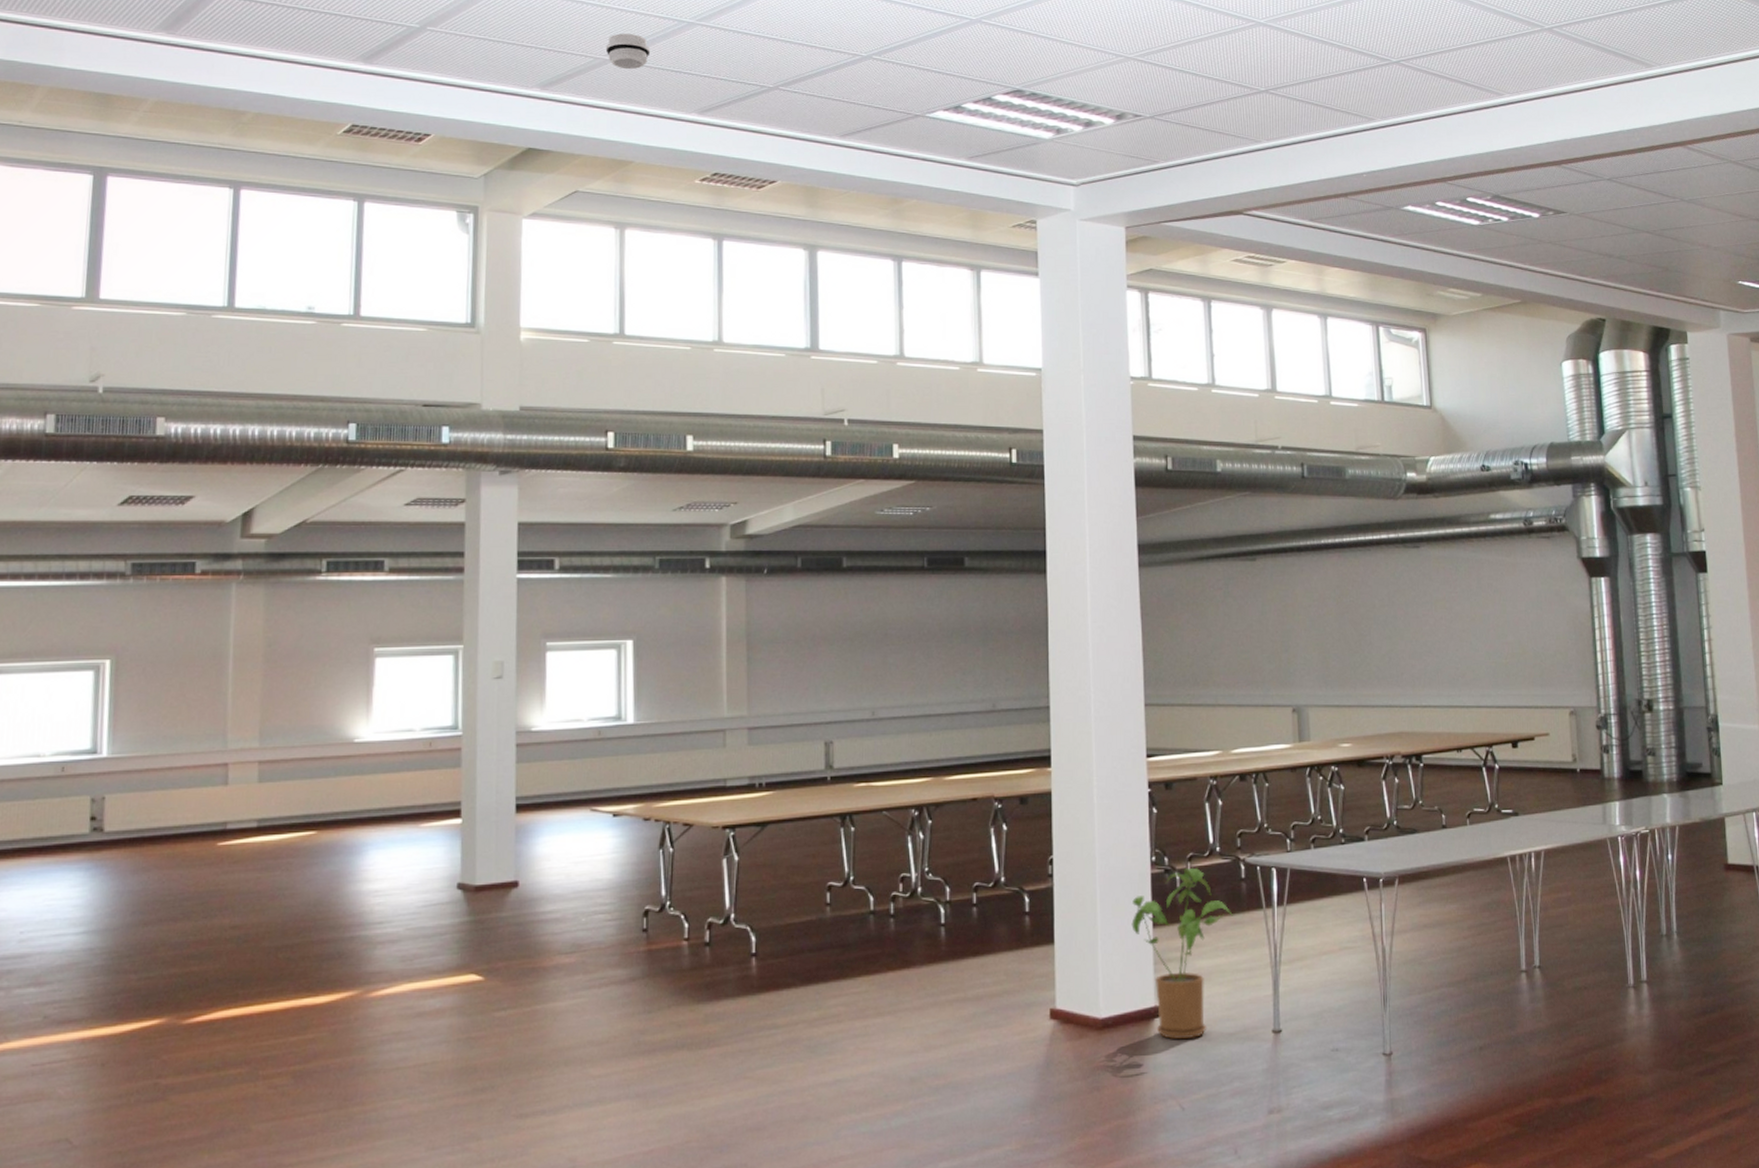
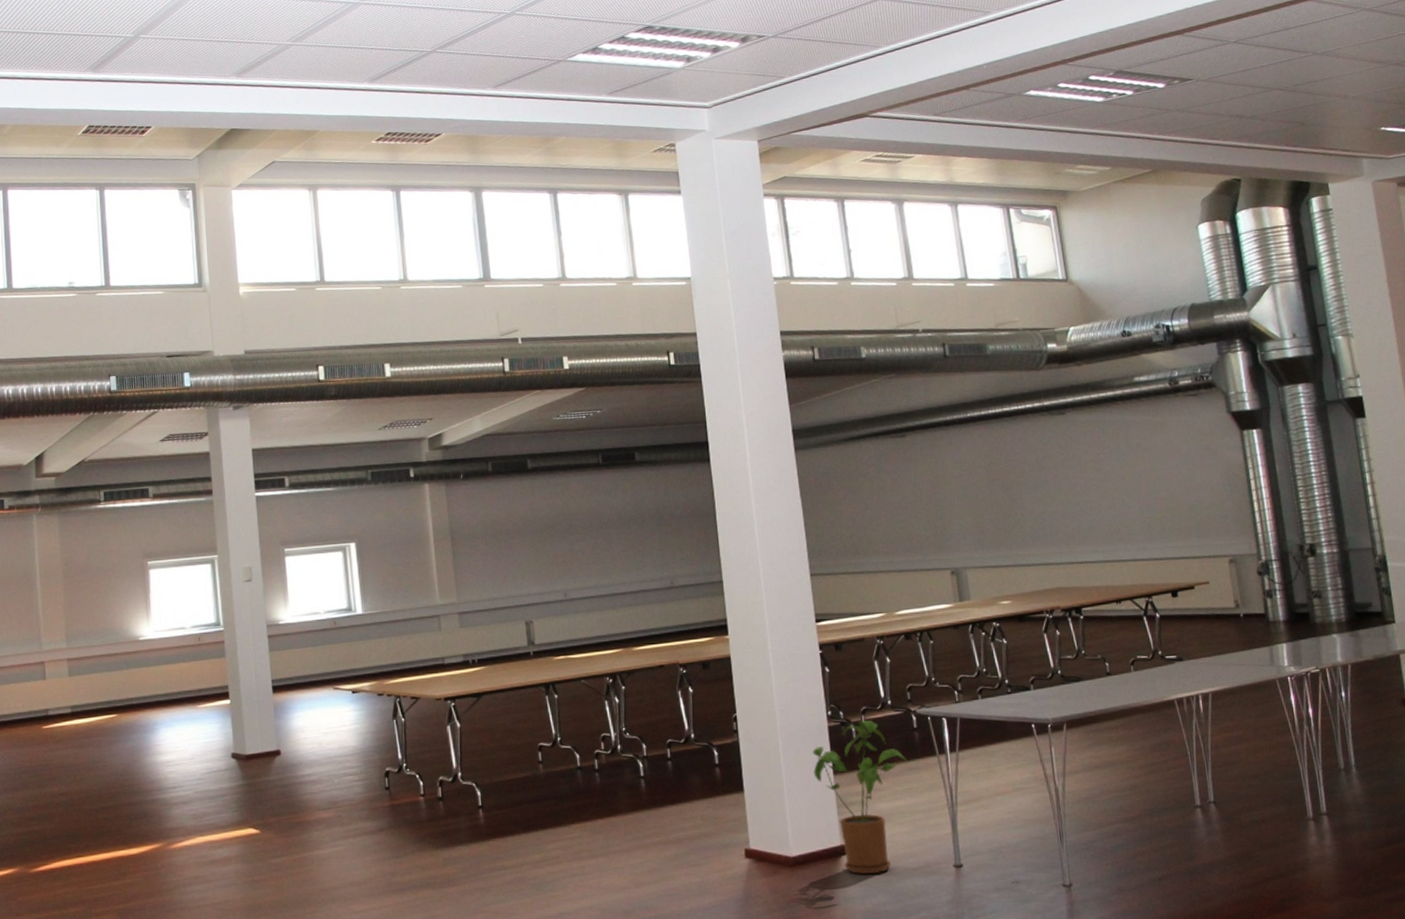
smoke detector: present [605,33,651,70] -> none [286,19,324,51]

